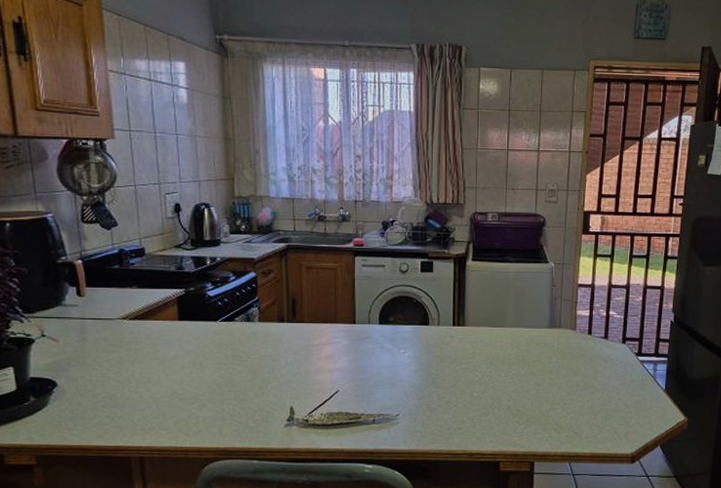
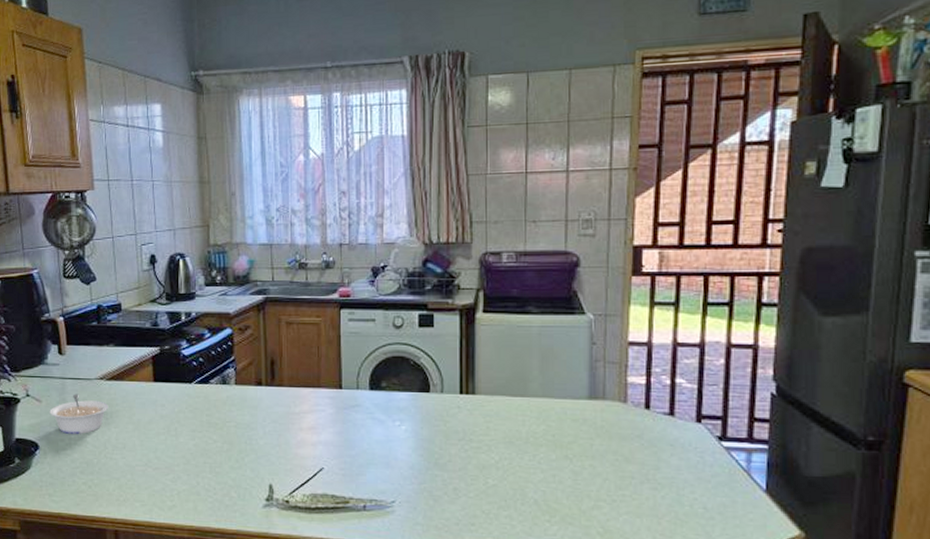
legume: none [68,333,132,372] -> present [49,394,109,435]

